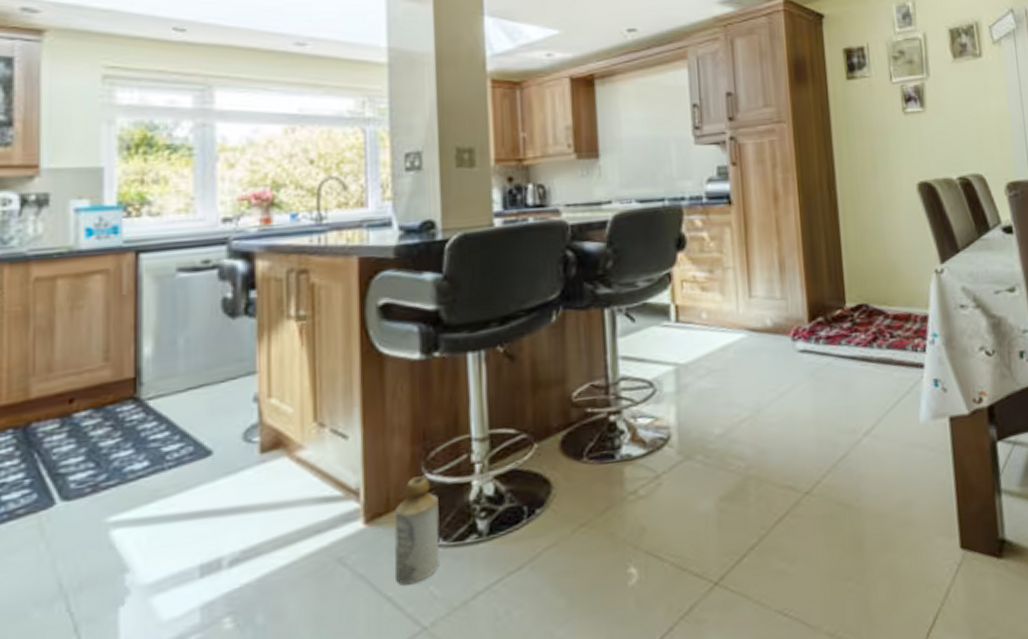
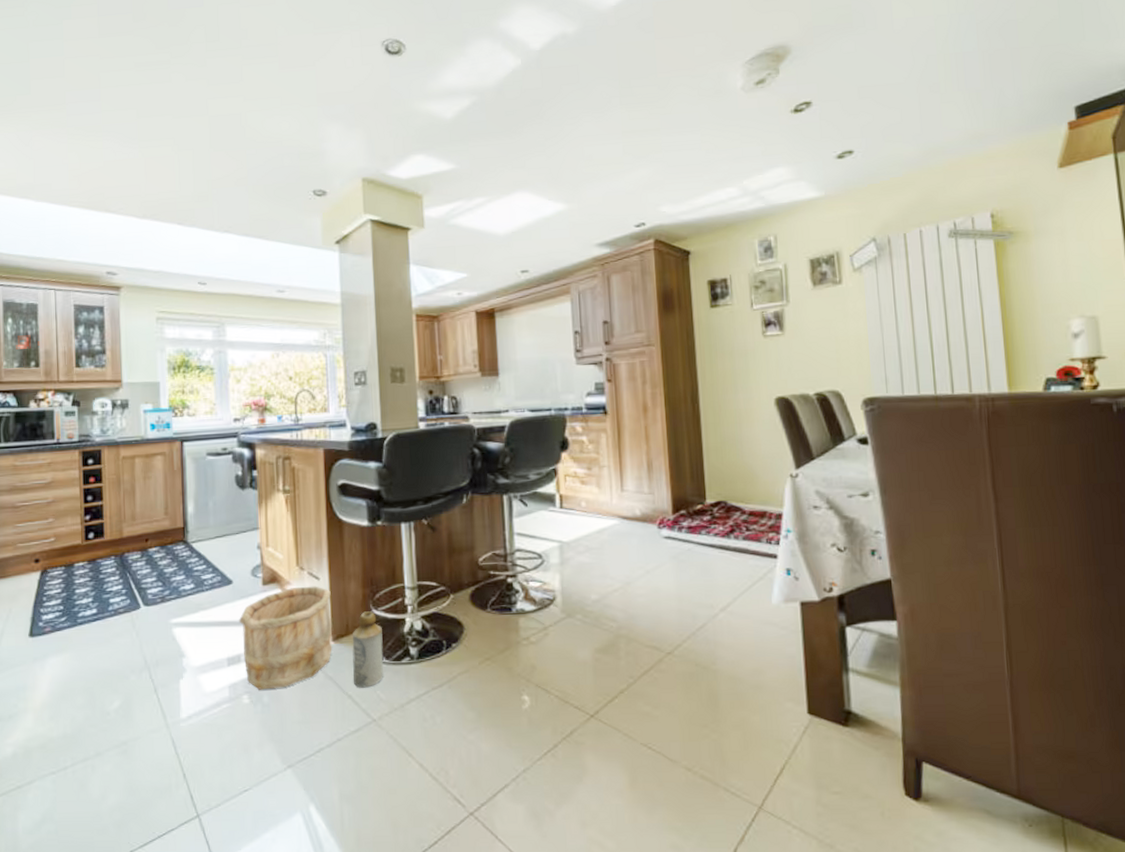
wooden bucket: none [221,447,365,607] -> present [239,586,332,690]

